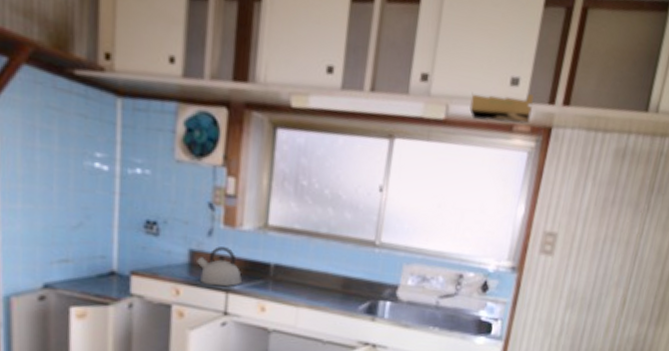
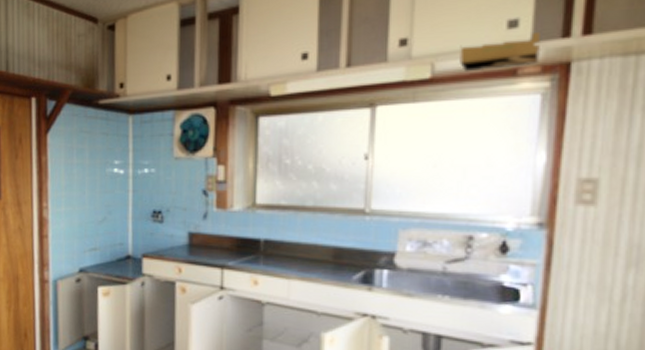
kettle: present [197,246,243,287] -> none [195,228,236,264]

